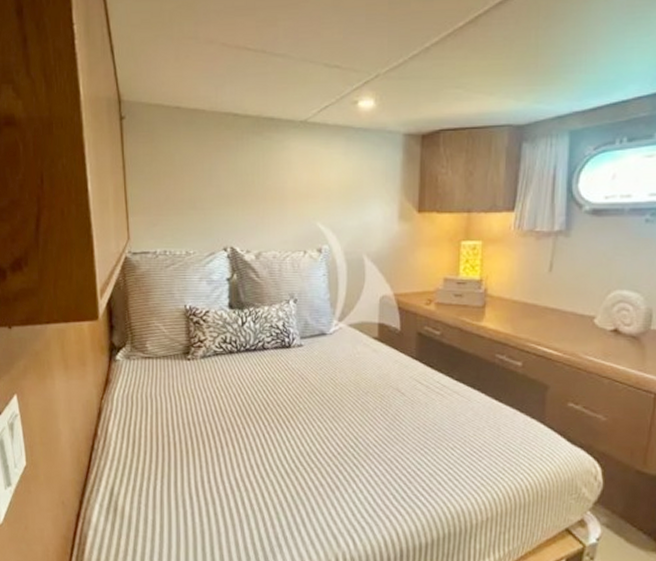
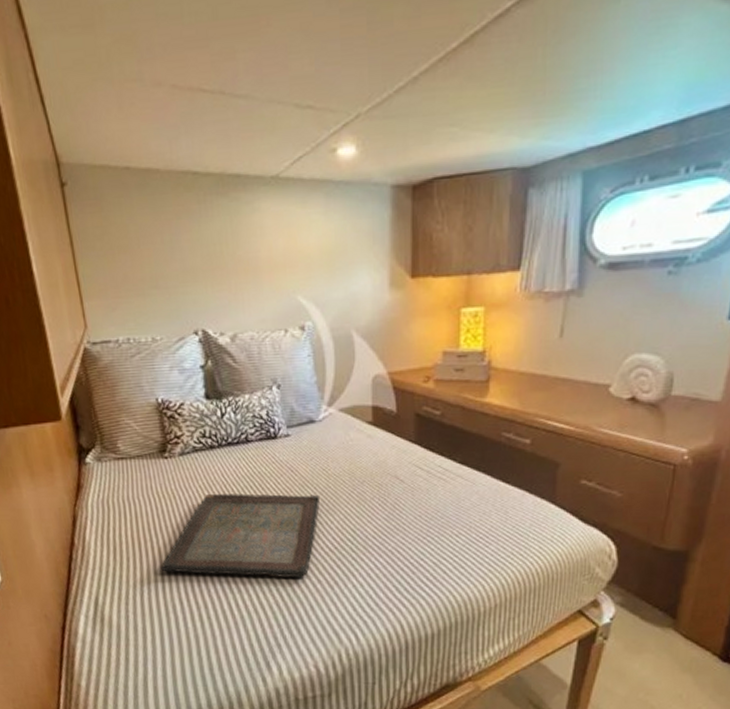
serving tray: none [175,396,326,481] -> present [161,494,319,578]

